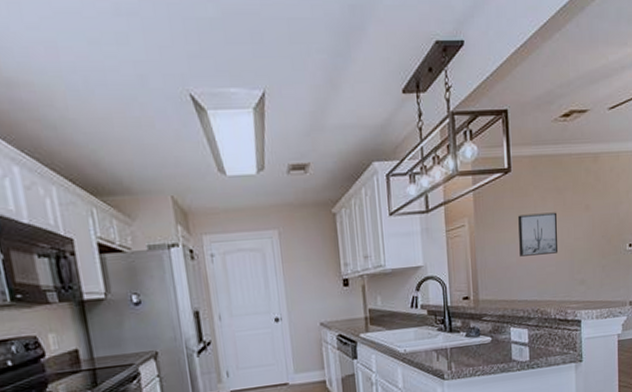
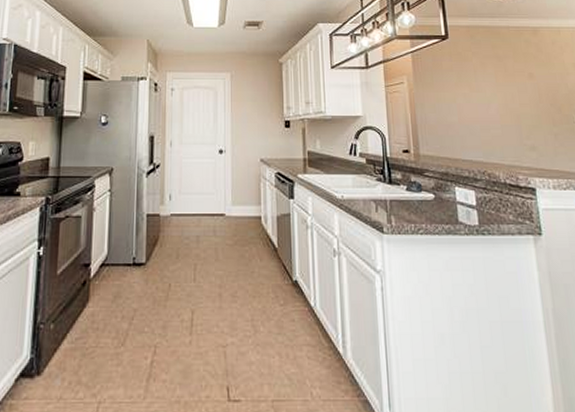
wall art: present [518,212,559,257] -> none [458,77,503,117]

